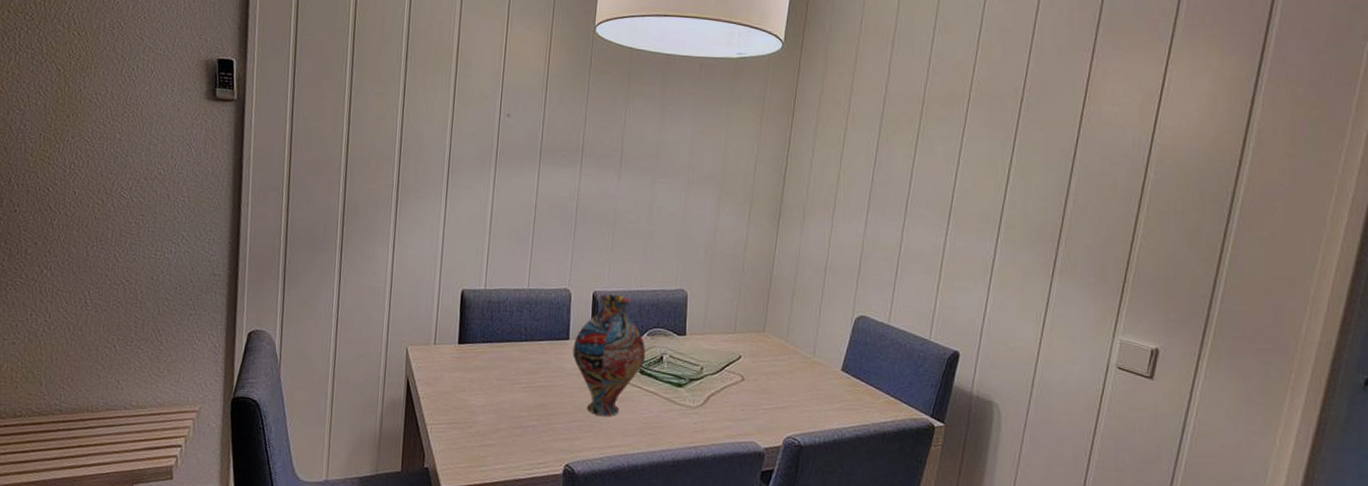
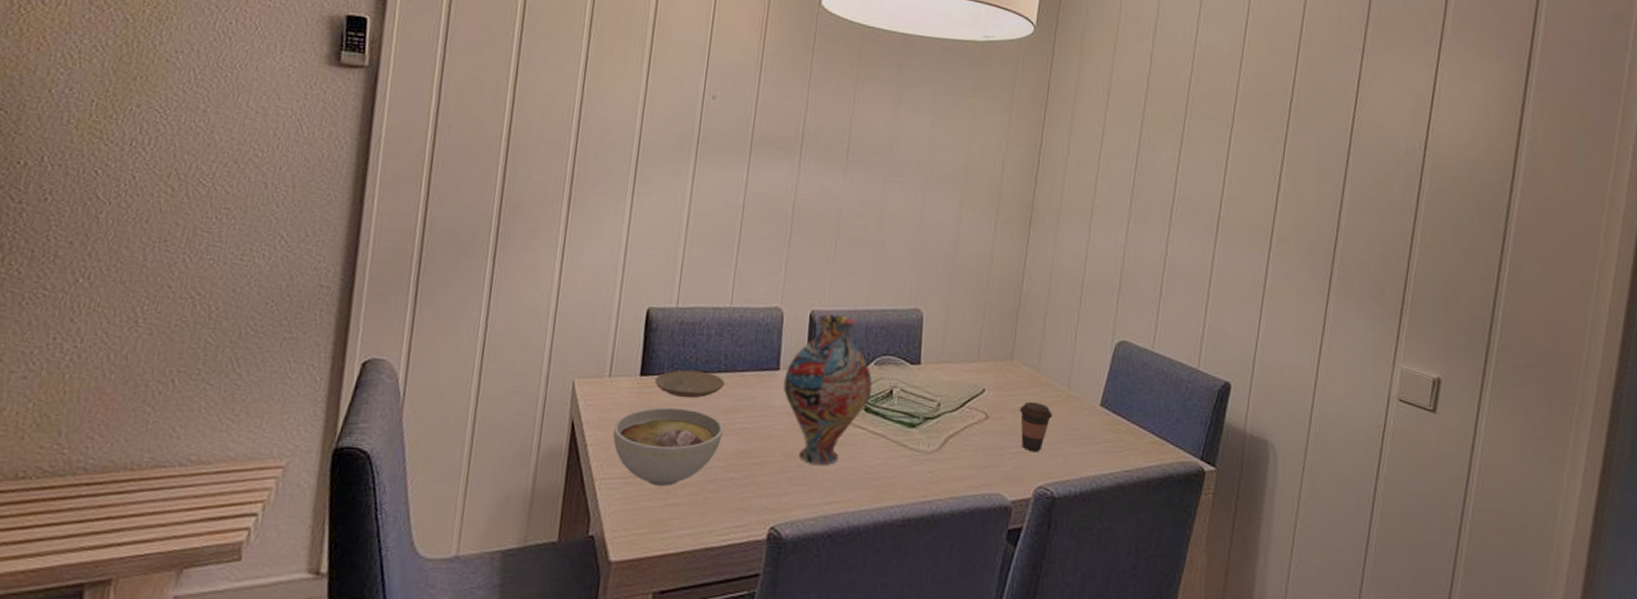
bowl: none [439,368,526,431] -> present [612,406,724,486]
plate: none [470,339,526,362] -> present [655,370,725,399]
coffee cup: none [771,366,800,409] -> present [1019,401,1053,452]

